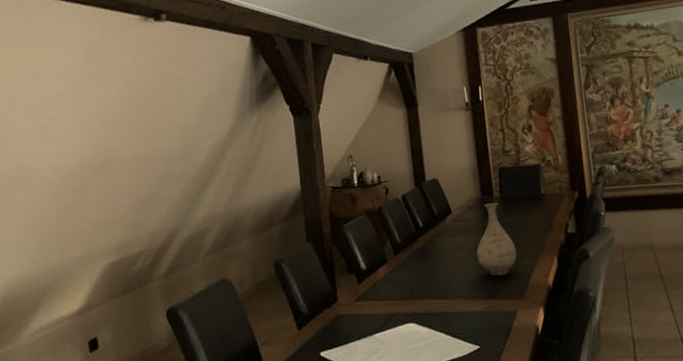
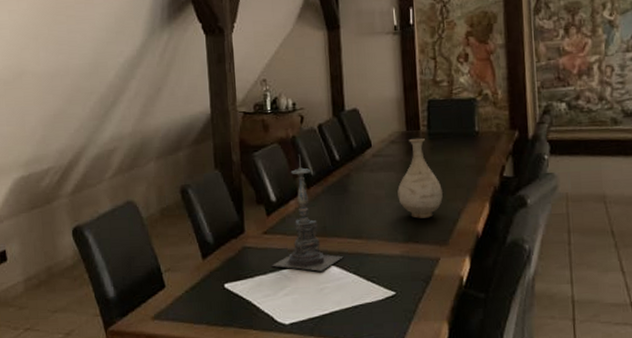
candle holder: none [364,224,431,333] -> present [271,155,343,271]

